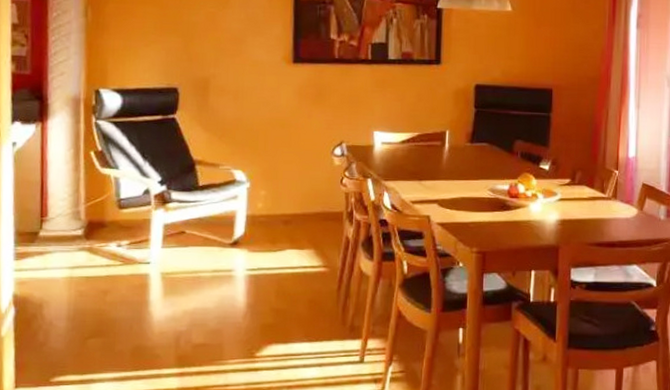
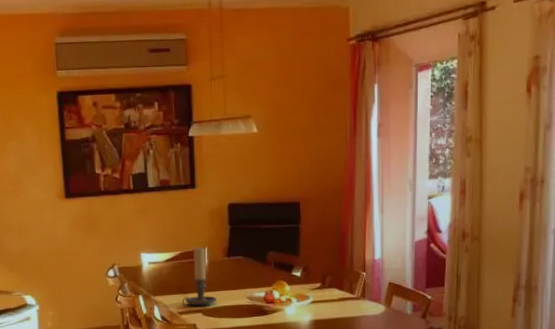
candle holder: none [416,129,455,196] -> present [182,247,217,307]

